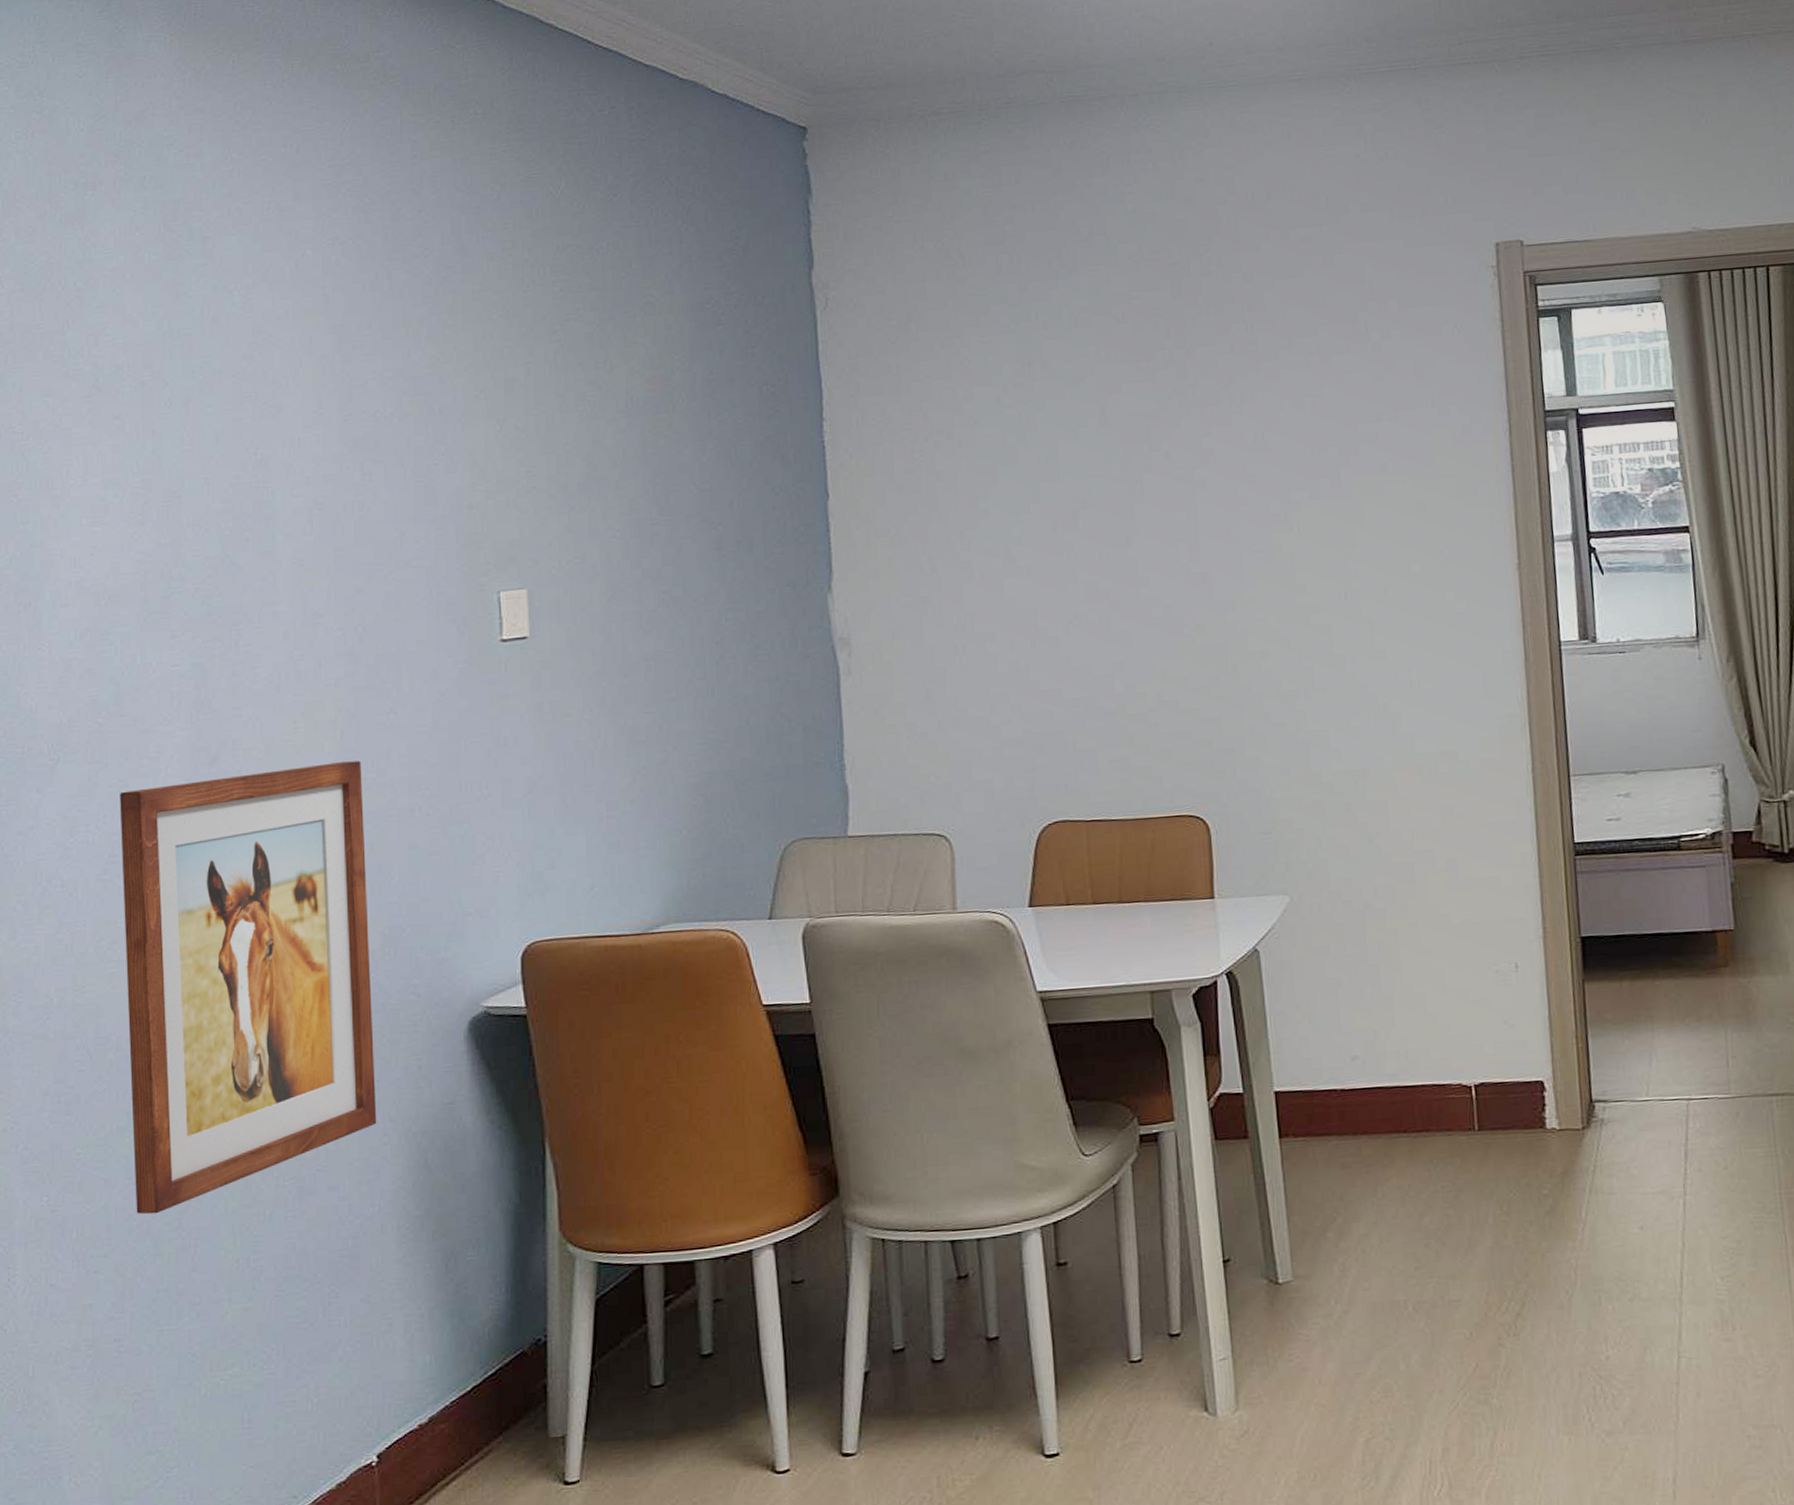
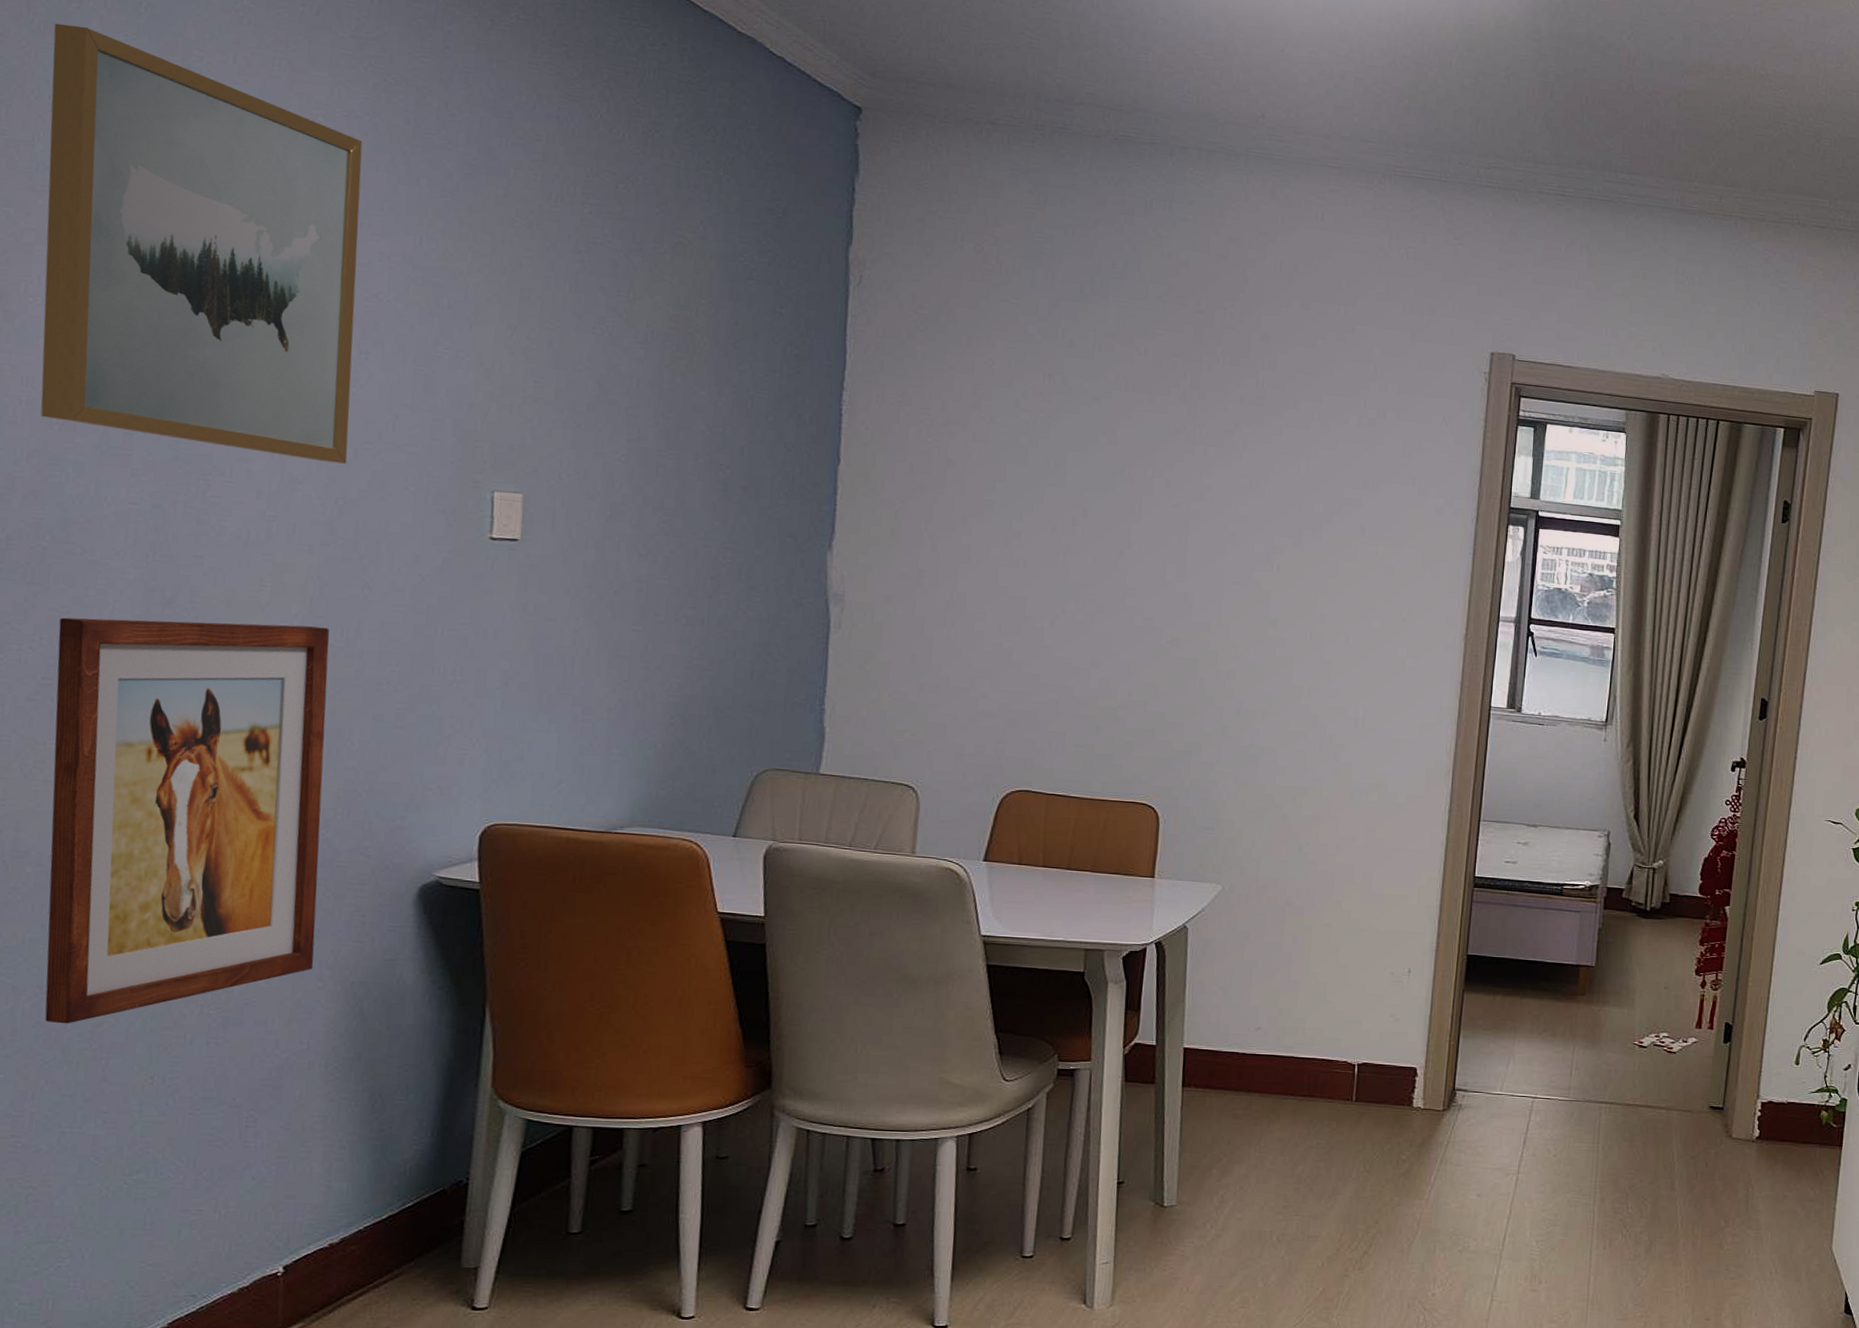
wall art: none [73,211,362,595] -> present [40,23,363,464]

